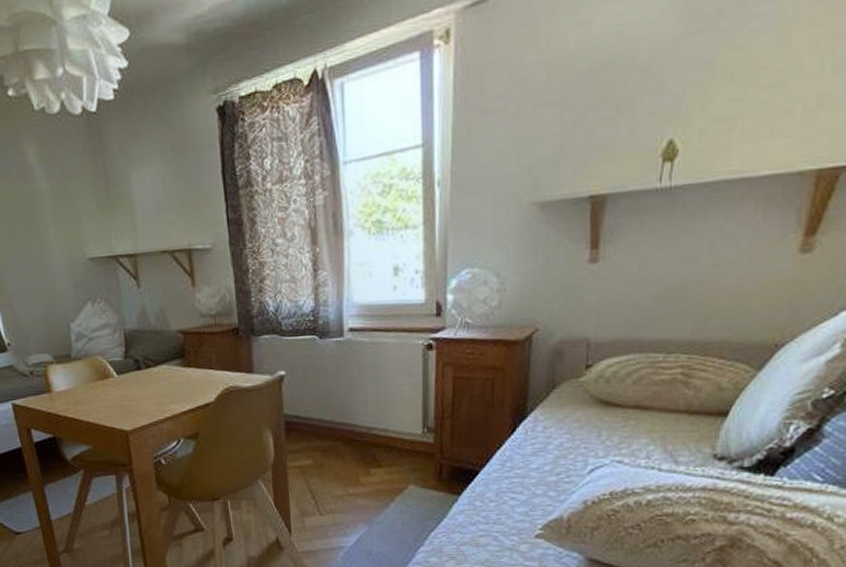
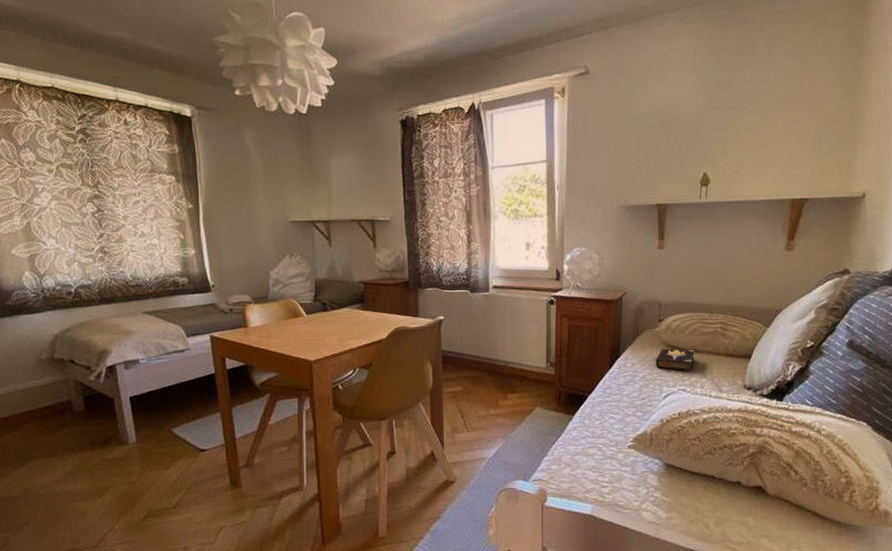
hardback book: none [579,405,639,437] -> present [656,348,695,372]

